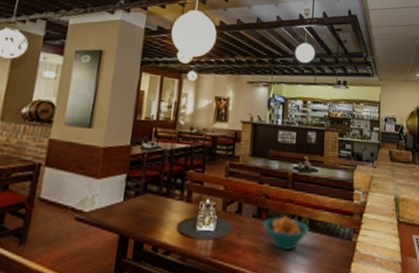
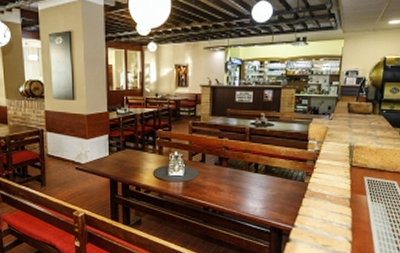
fruit bowl: present [262,216,310,250] -> none [223,163,266,189]

